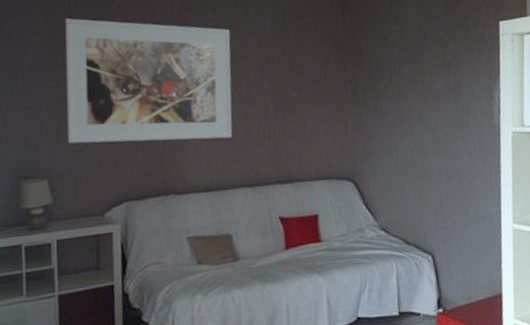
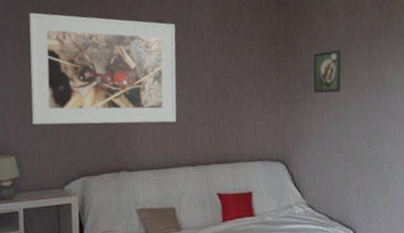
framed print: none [383,56,414,104] -> present [313,50,342,93]

